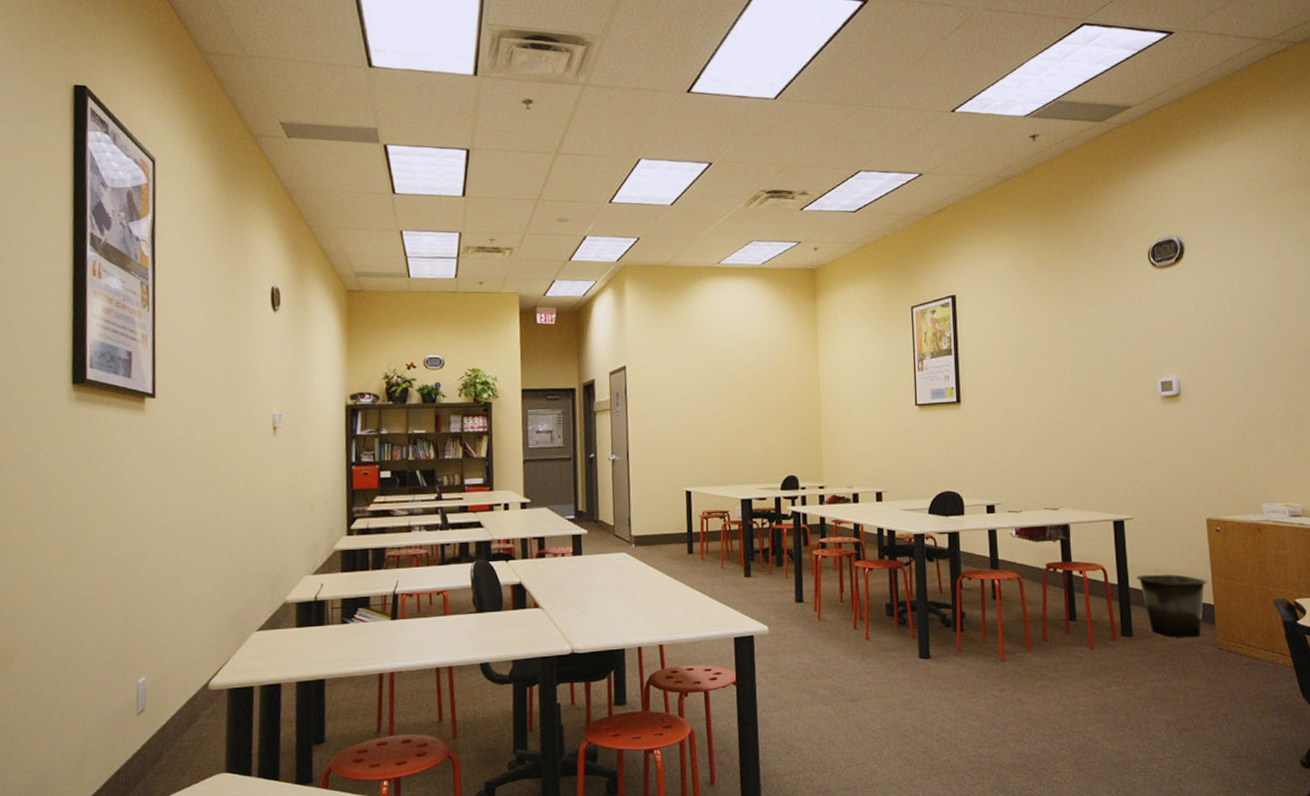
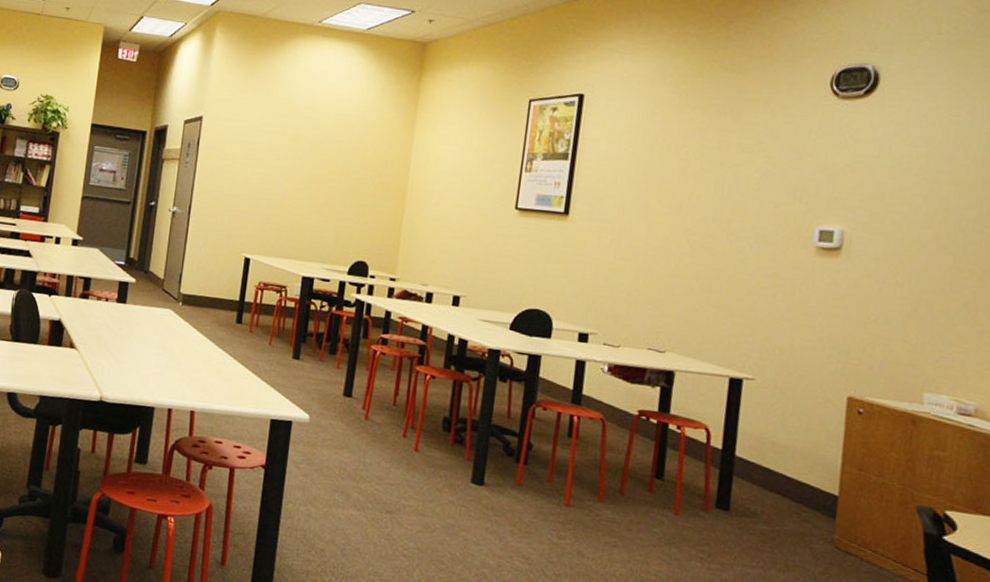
waste bin: present [1137,574,1207,638] -> none [746,444,835,528]

